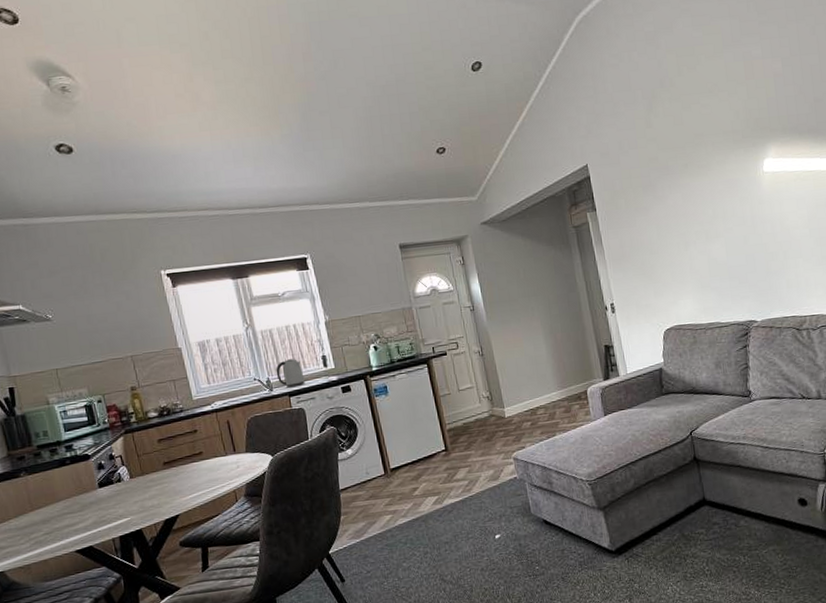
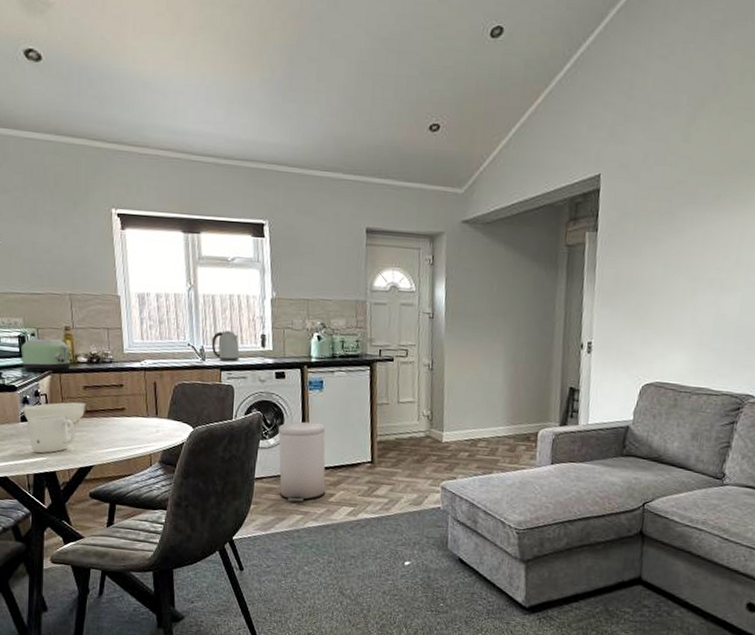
toaster: none [89,400,142,438] -> present [21,338,70,373]
bowl: none [98,455,163,484] -> present [22,402,86,426]
mug: none [104,471,158,516] -> present [26,414,77,454]
pedal bin: none [353,425,409,505] -> present [278,421,326,502]

